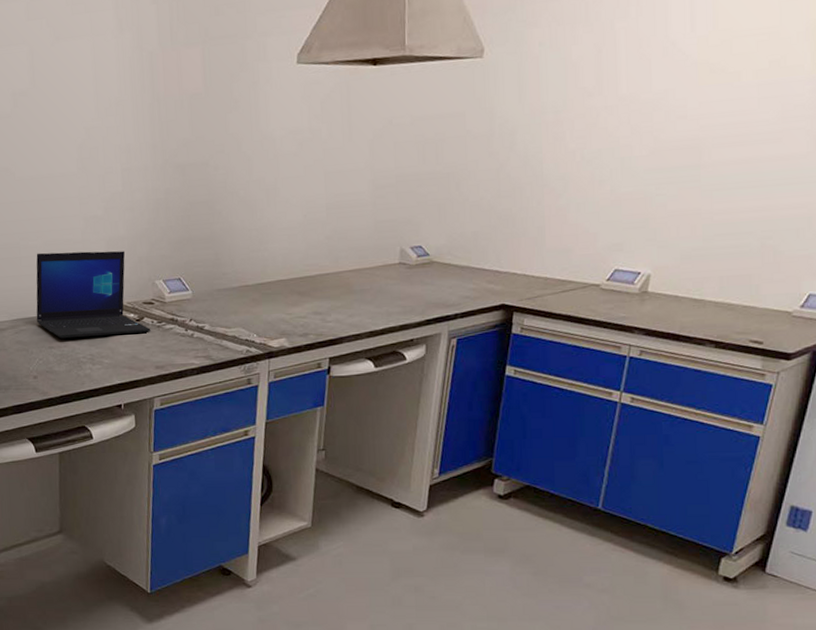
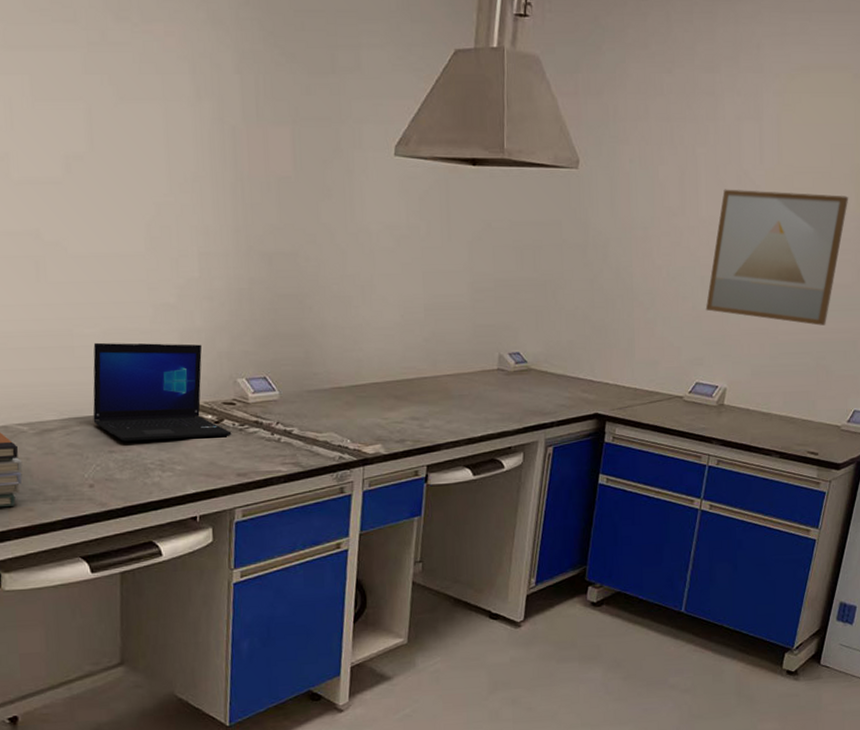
wall art: none [625,56,803,203] -> present [705,189,849,326]

